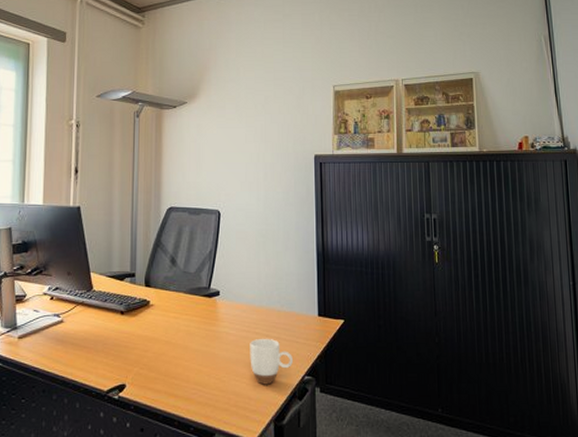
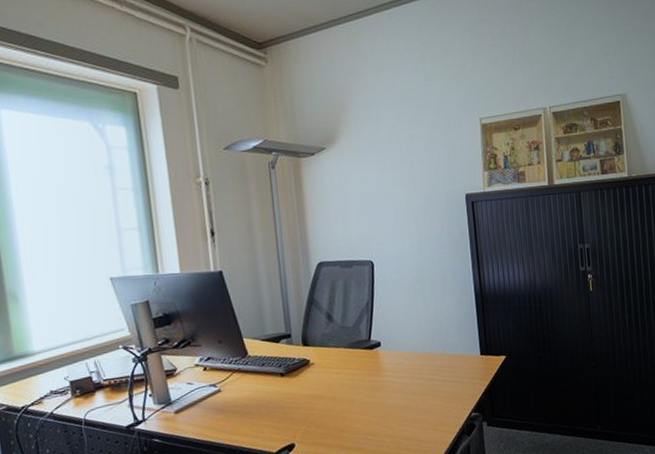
mug: present [250,338,294,385] -> none [415,382,460,427]

